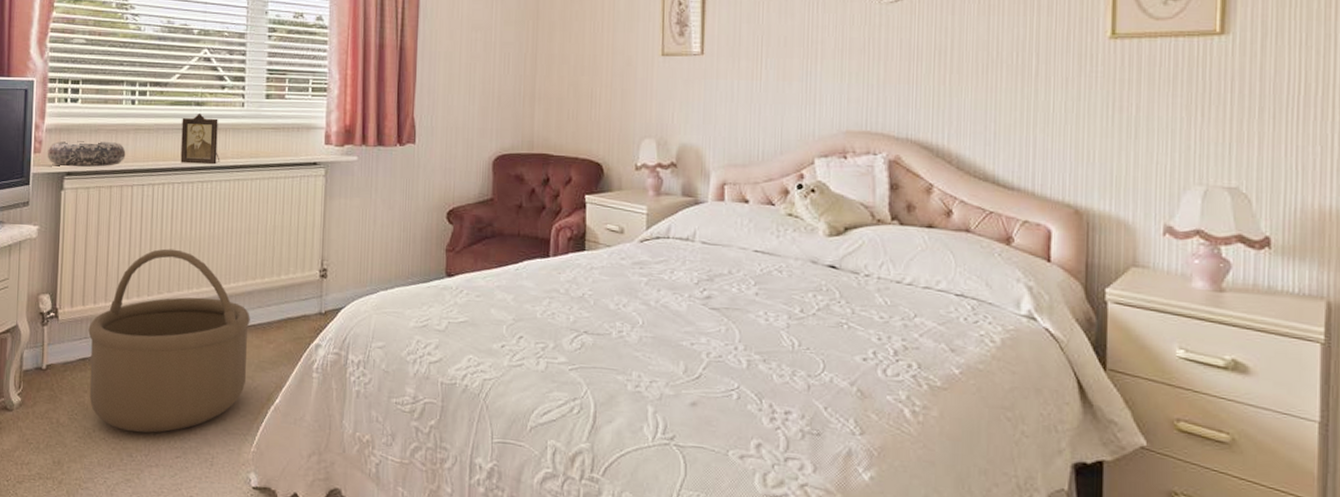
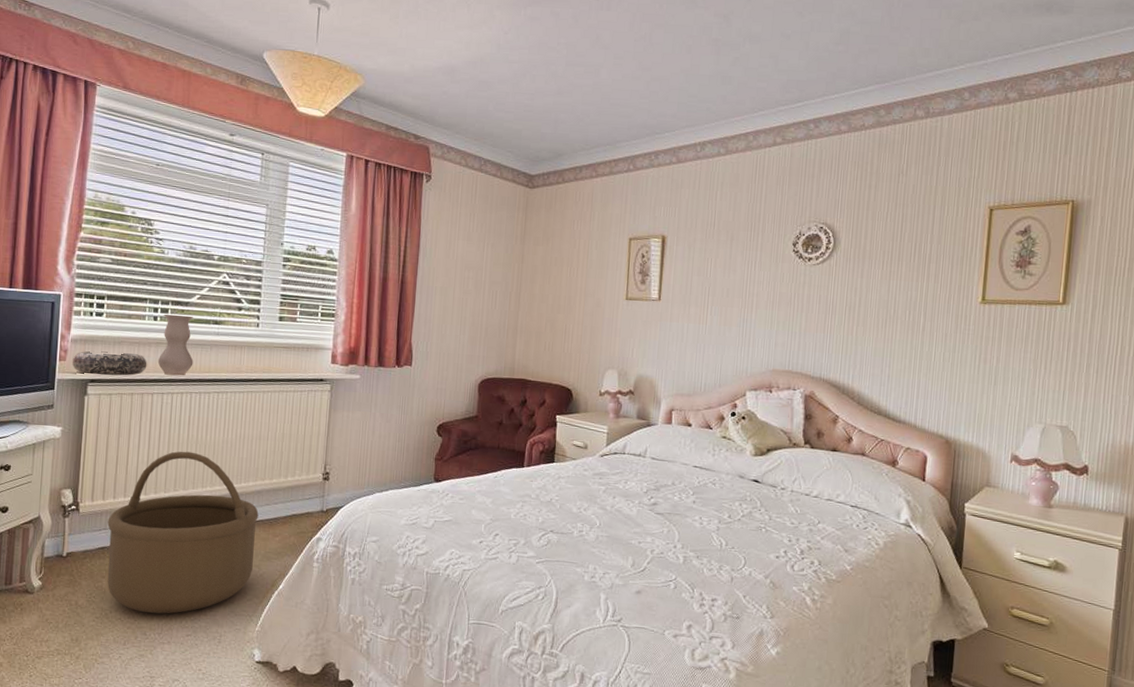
vase: none [136,96,175,165] -> present [157,314,194,376]
photo frame: present [180,114,220,165] -> none [198,331,236,378]

